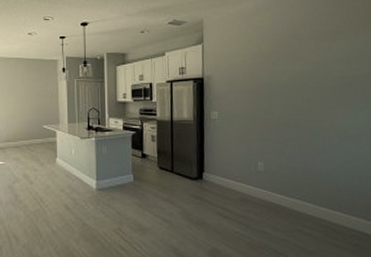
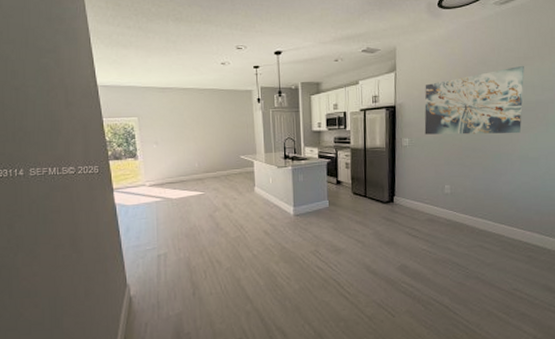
wall art: none [233,39,339,109] -> present [424,65,525,135]

